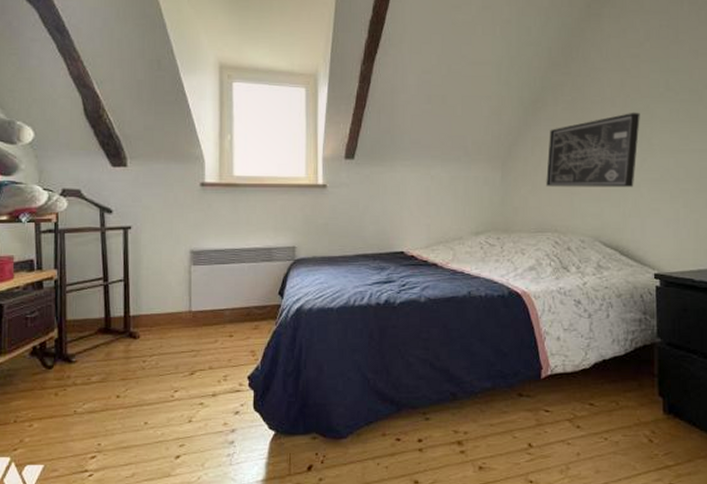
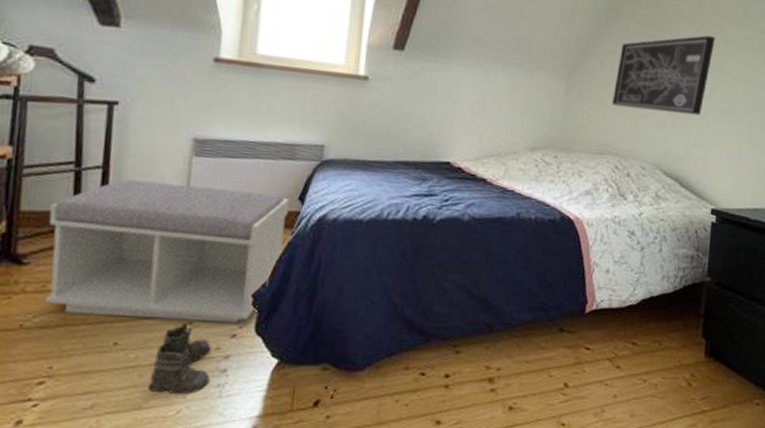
bench: none [88,288,271,402] -> present [44,179,289,324]
boots: none [174,404,221,464] -> present [148,323,212,395]

